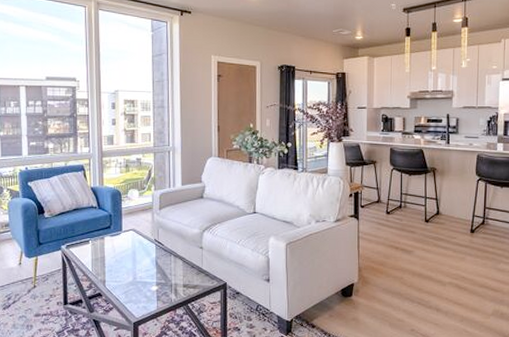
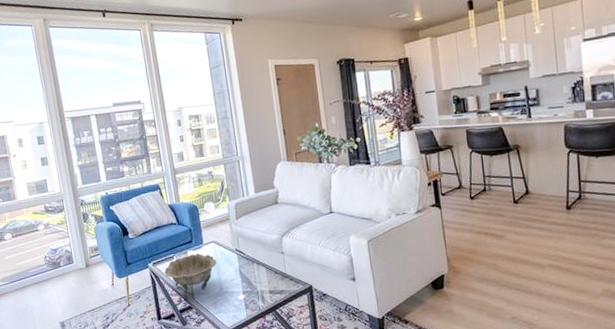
decorative bowl: none [77,240,133,285] -> present [164,253,217,298]

